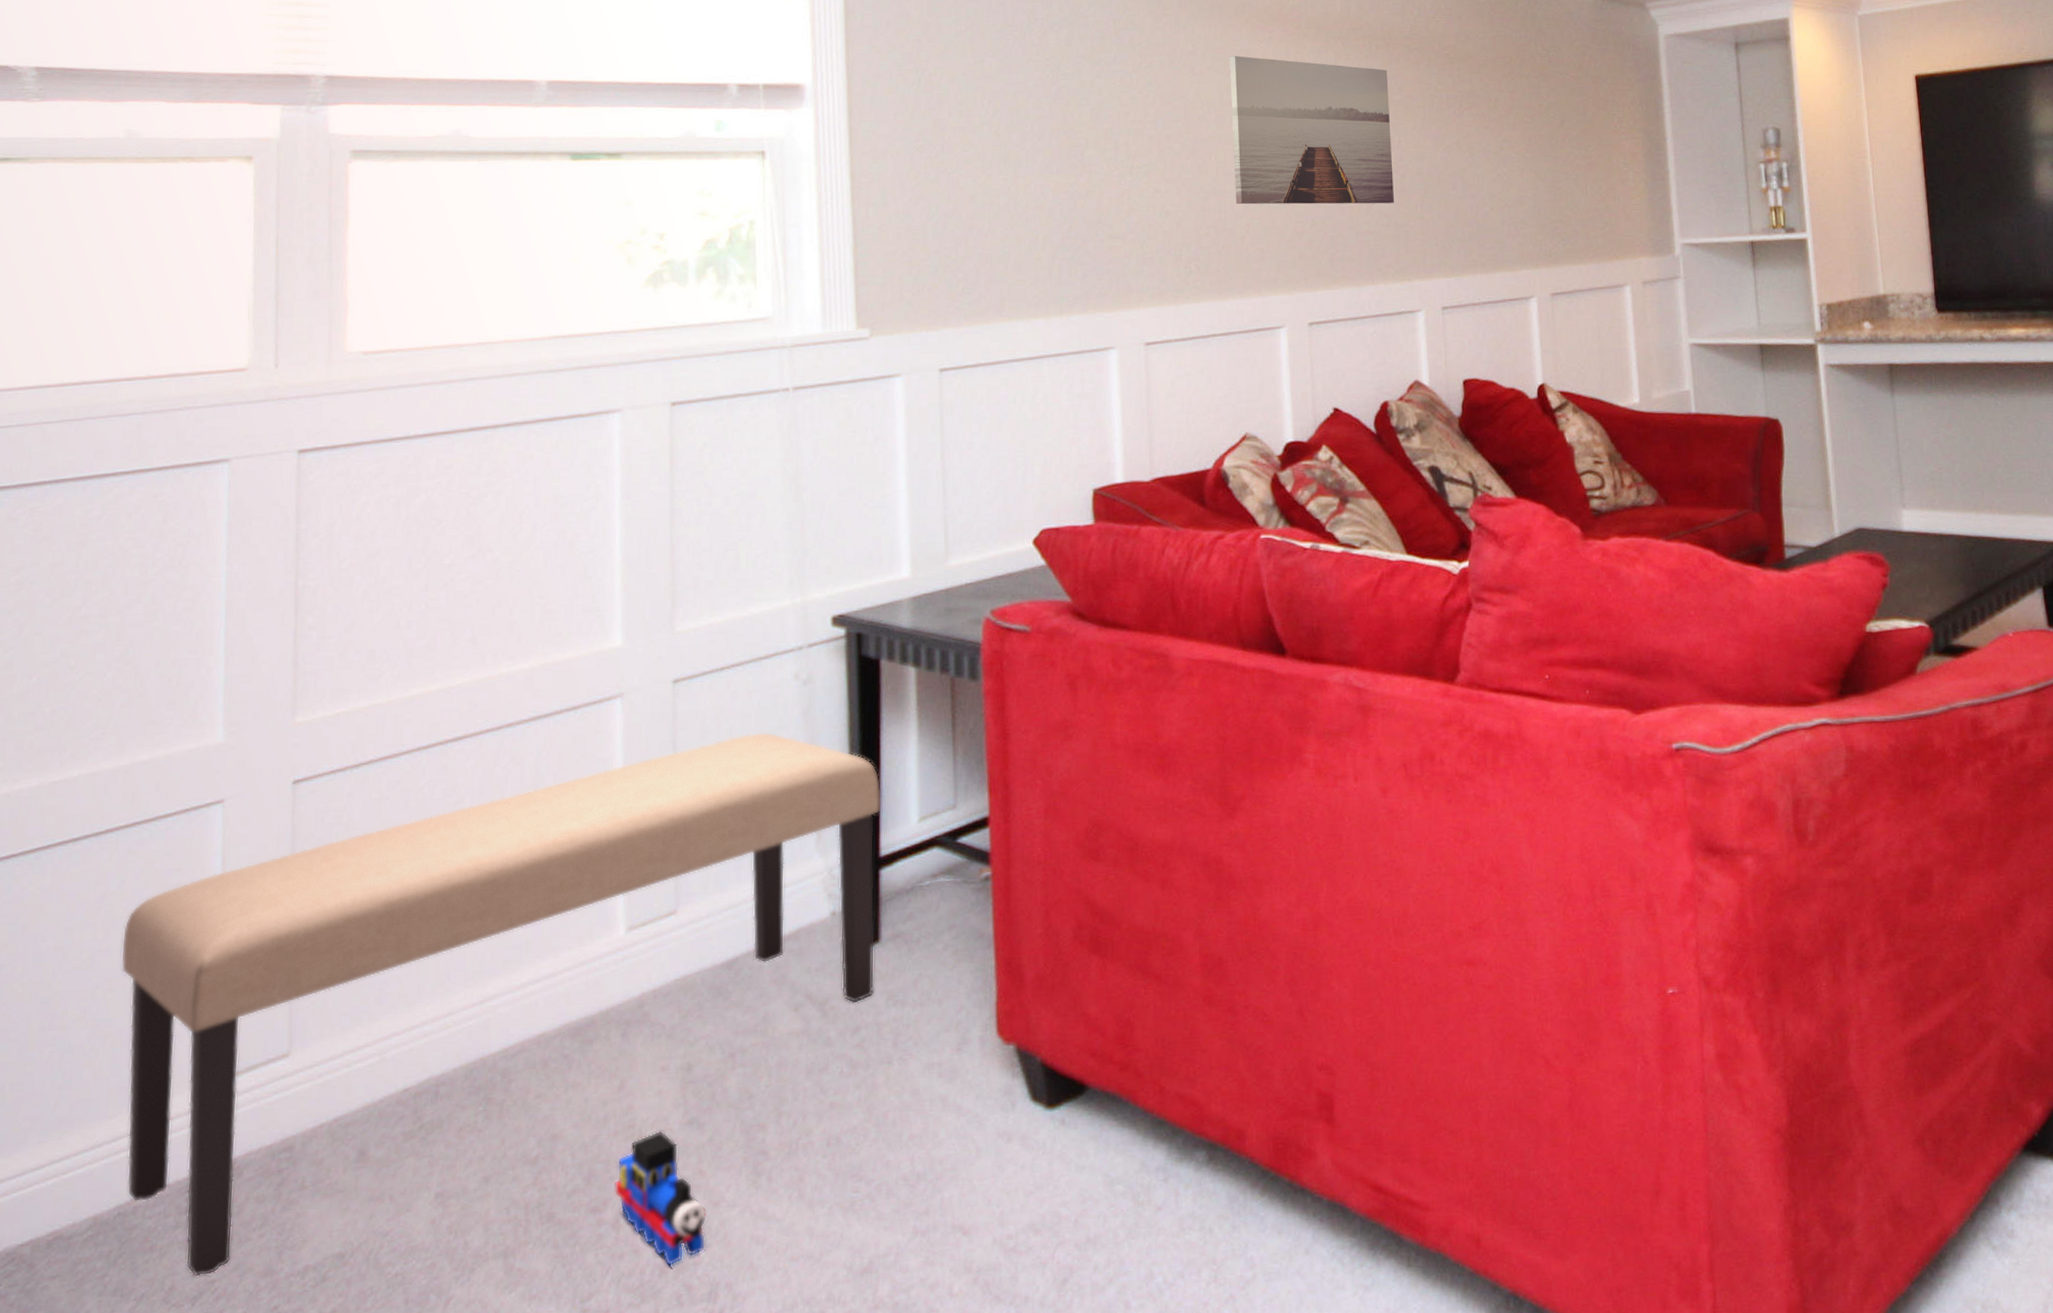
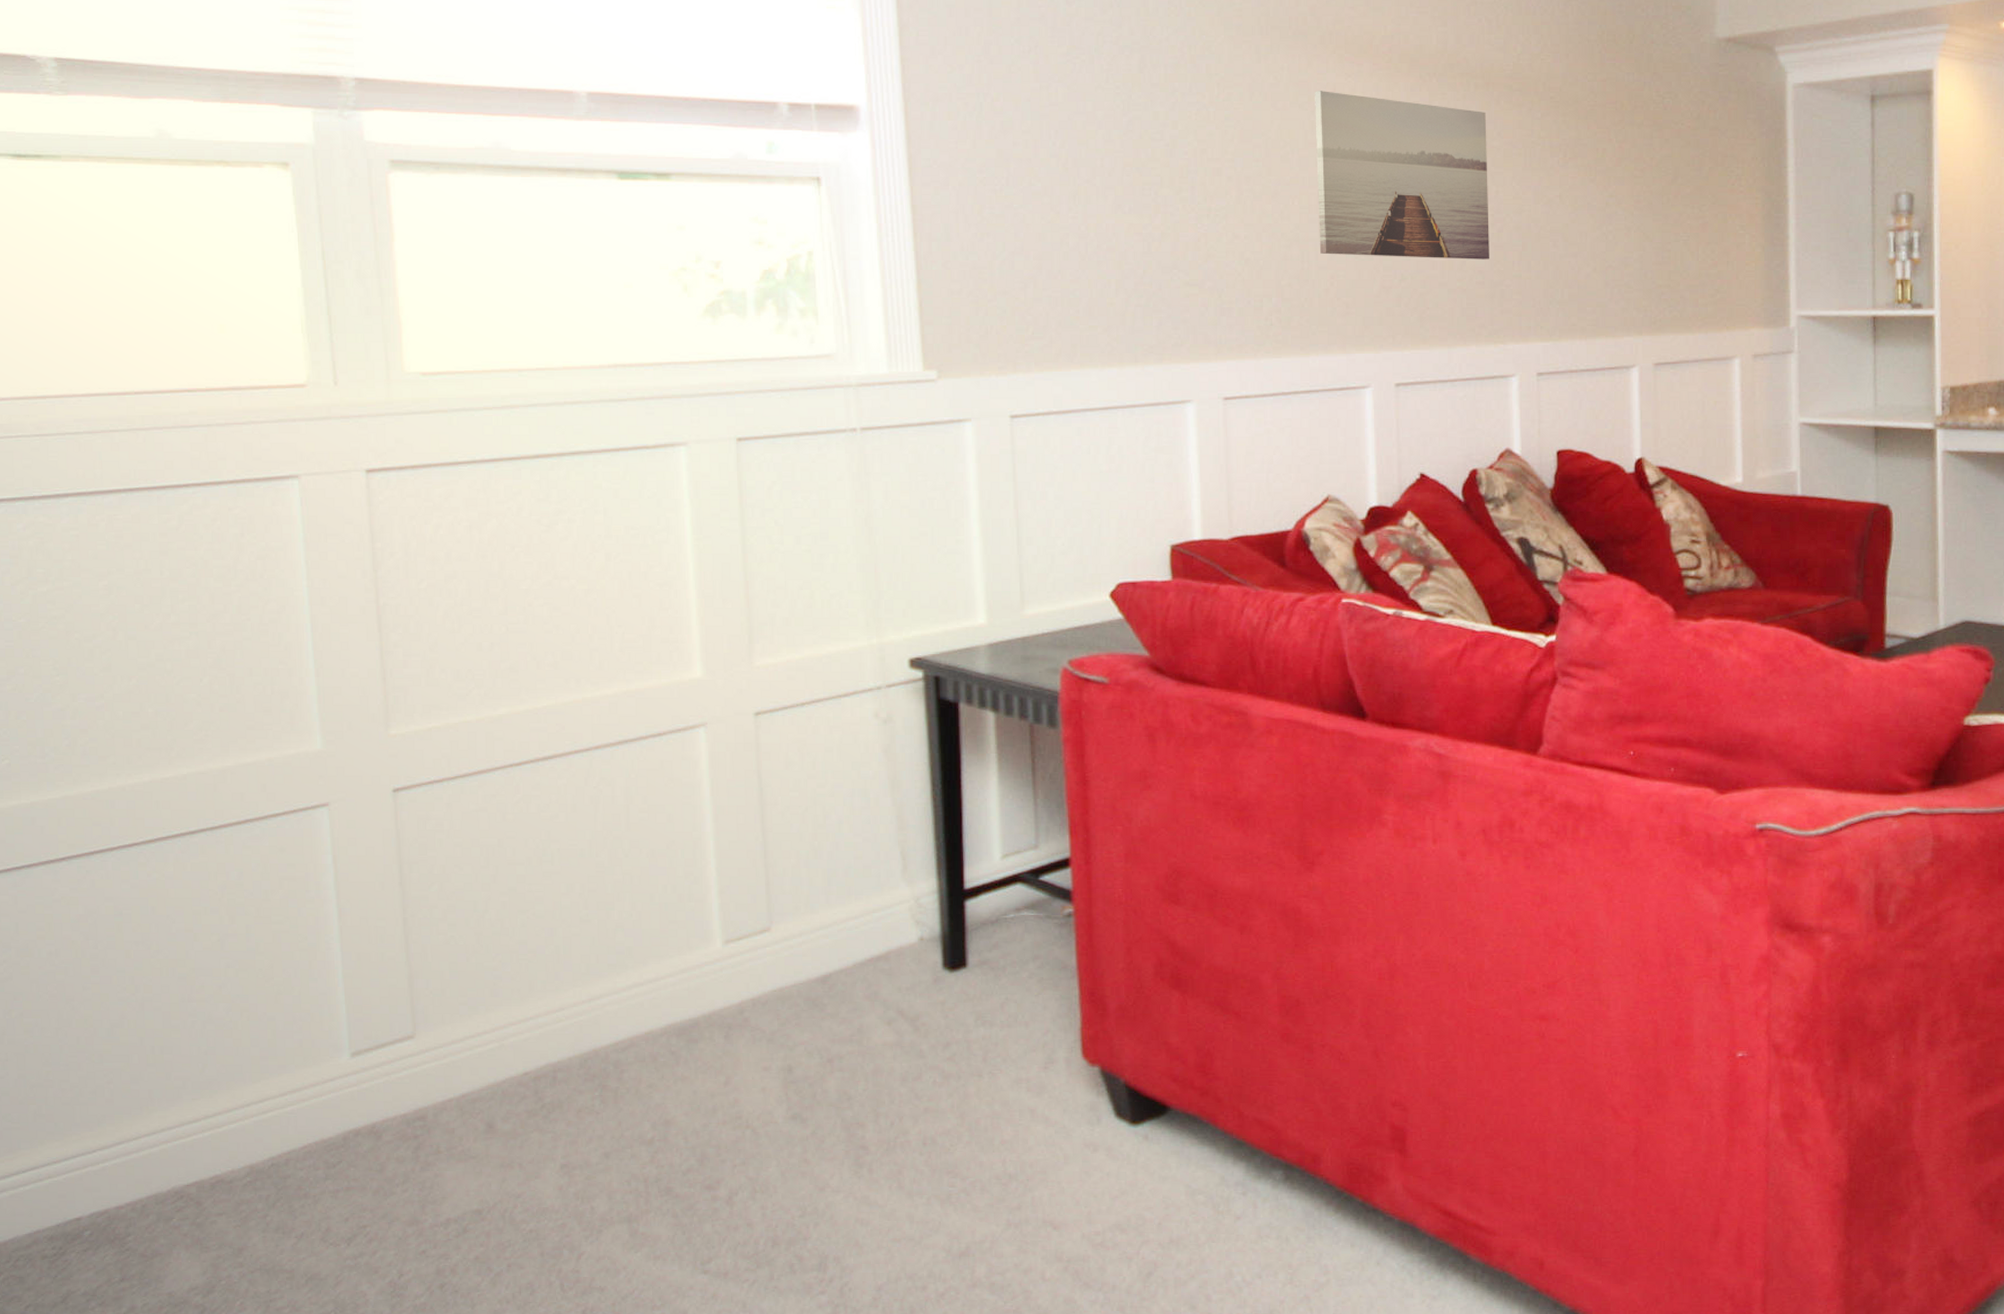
bench: present [121,731,881,1277] -> none [246,766,964,1222]
toy train: present [614,1130,708,1266] -> none [725,1122,814,1239]

